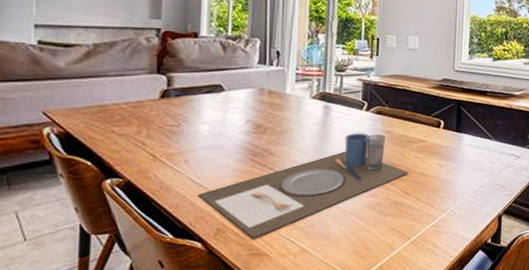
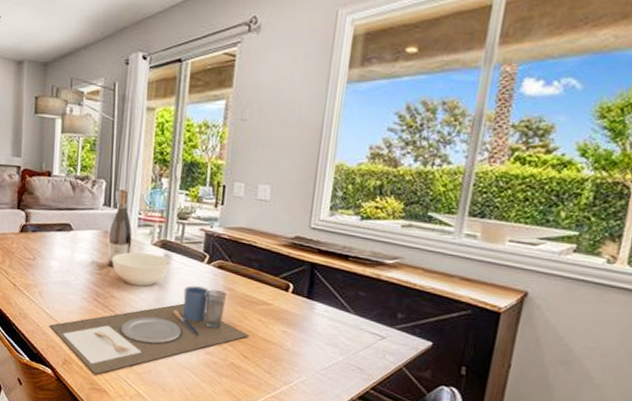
wine bottle: none [264,46,290,123] -> present [107,188,133,267]
bowl: none [268,107,331,139] -> present [111,252,172,286]

